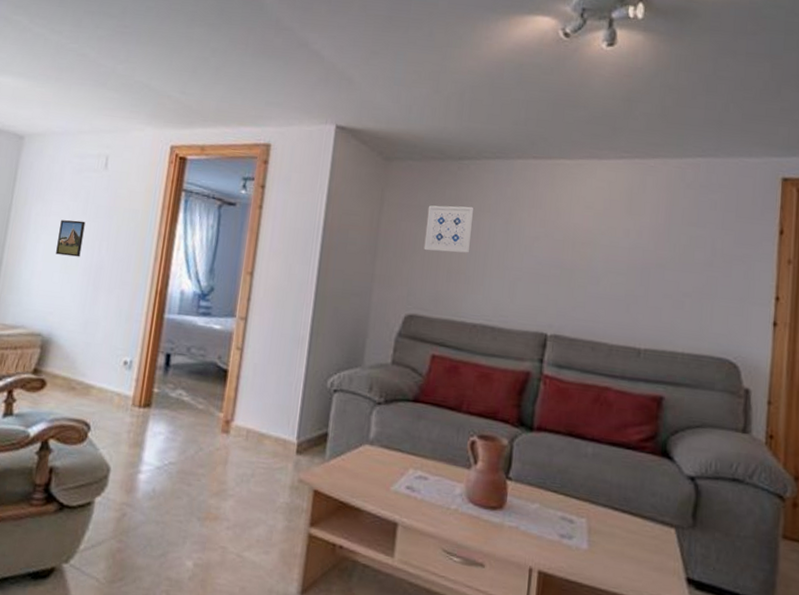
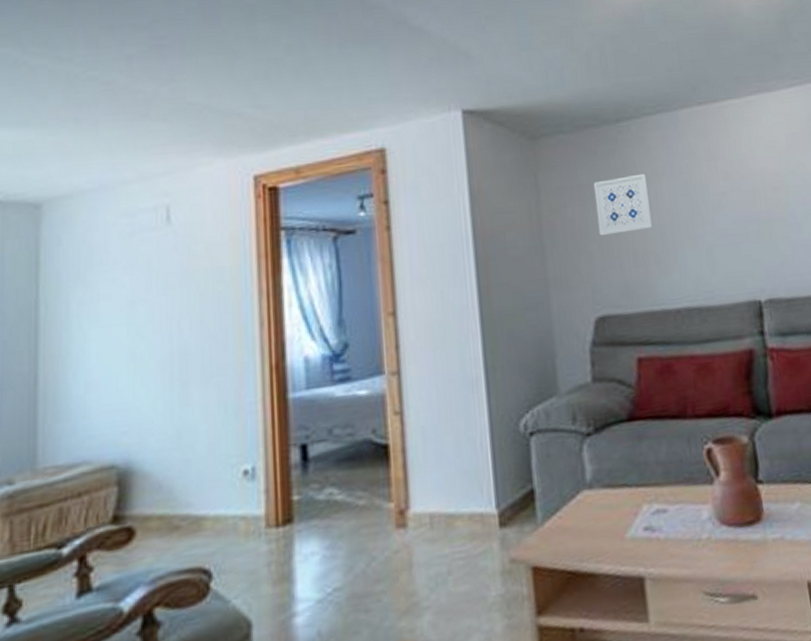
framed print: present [56,220,86,257] -> none [116,298,153,352]

